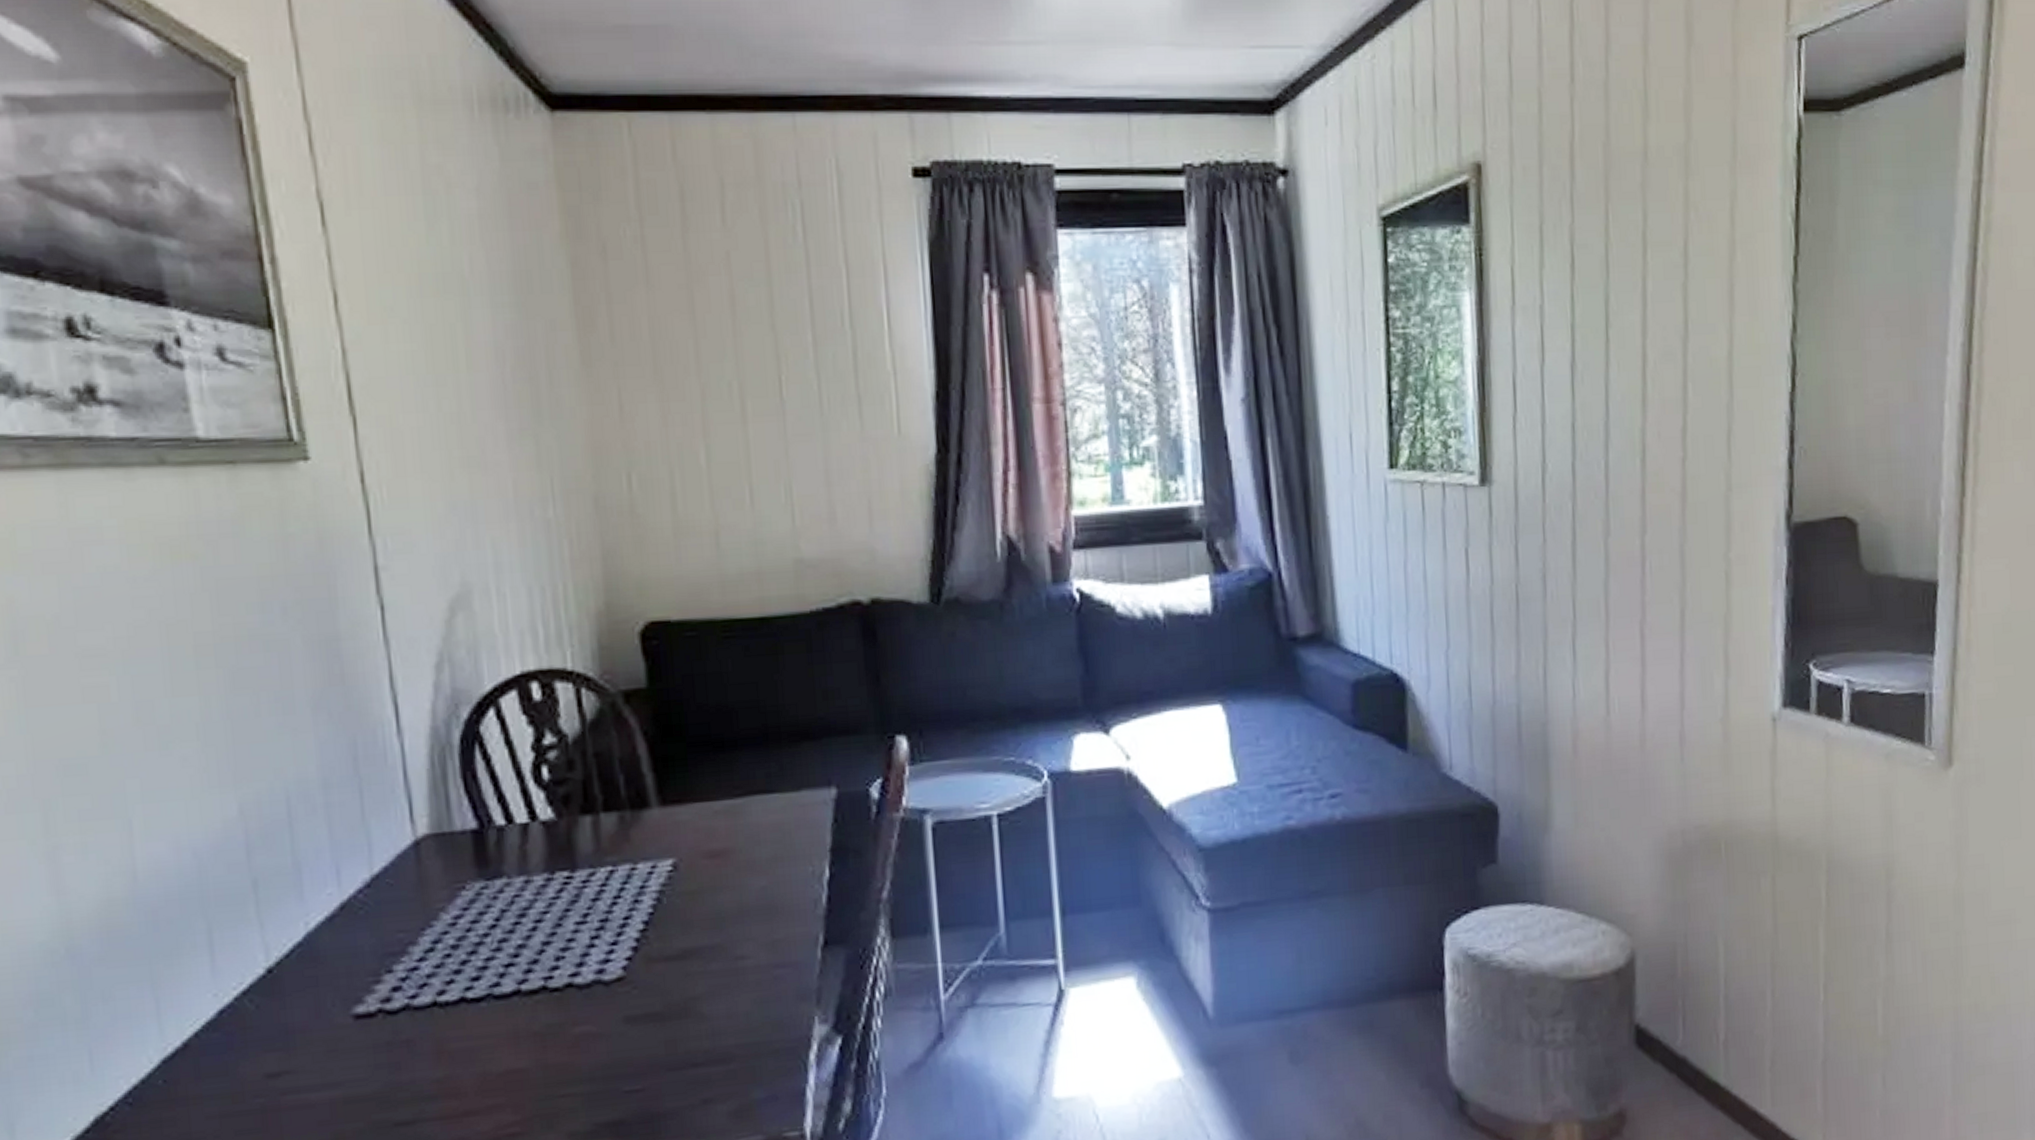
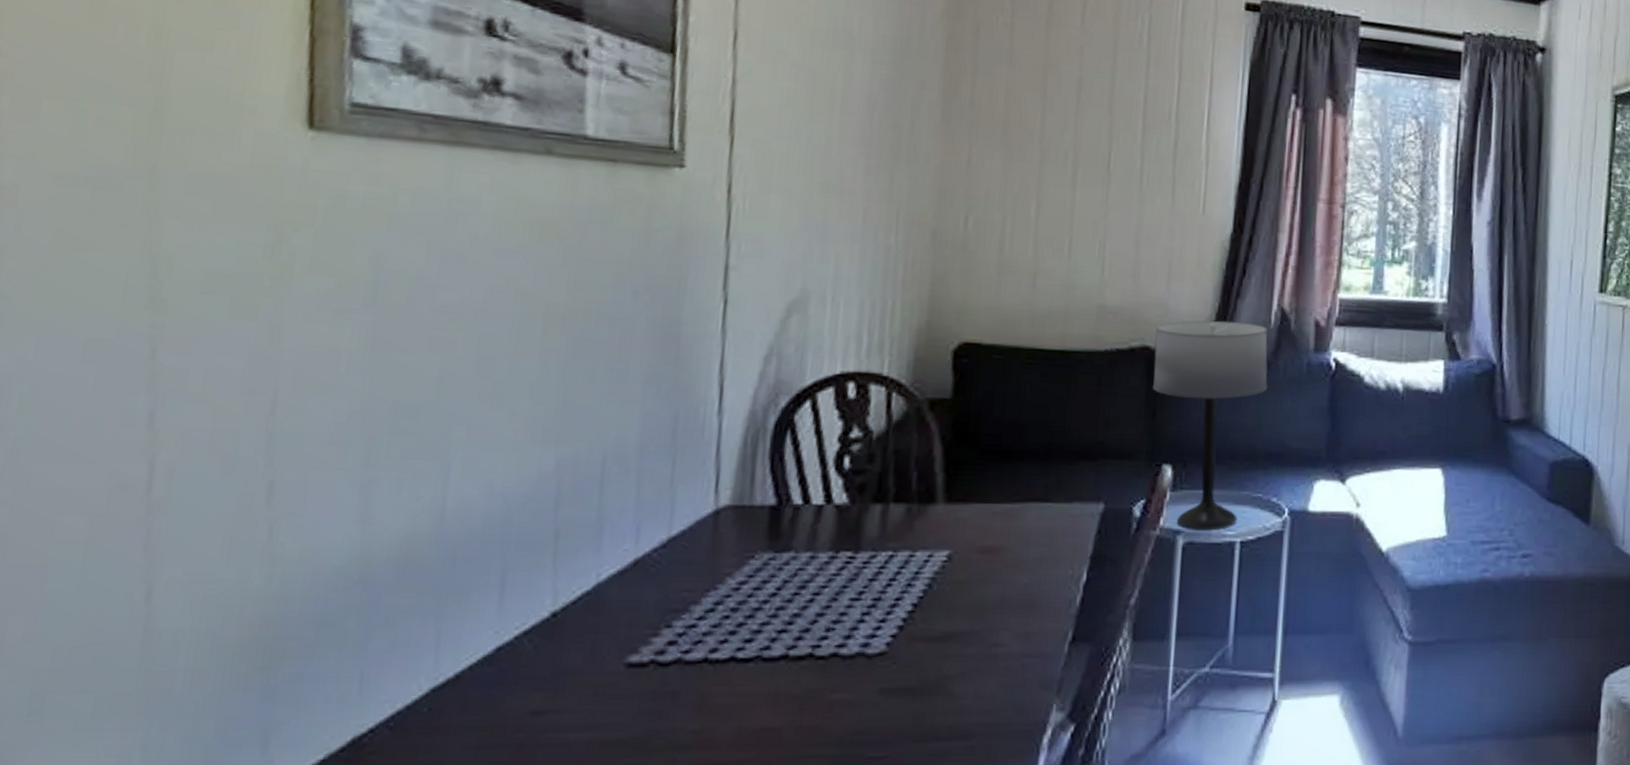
table lamp: none [865,558,1003,806] -> present [1153,320,1268,529]

